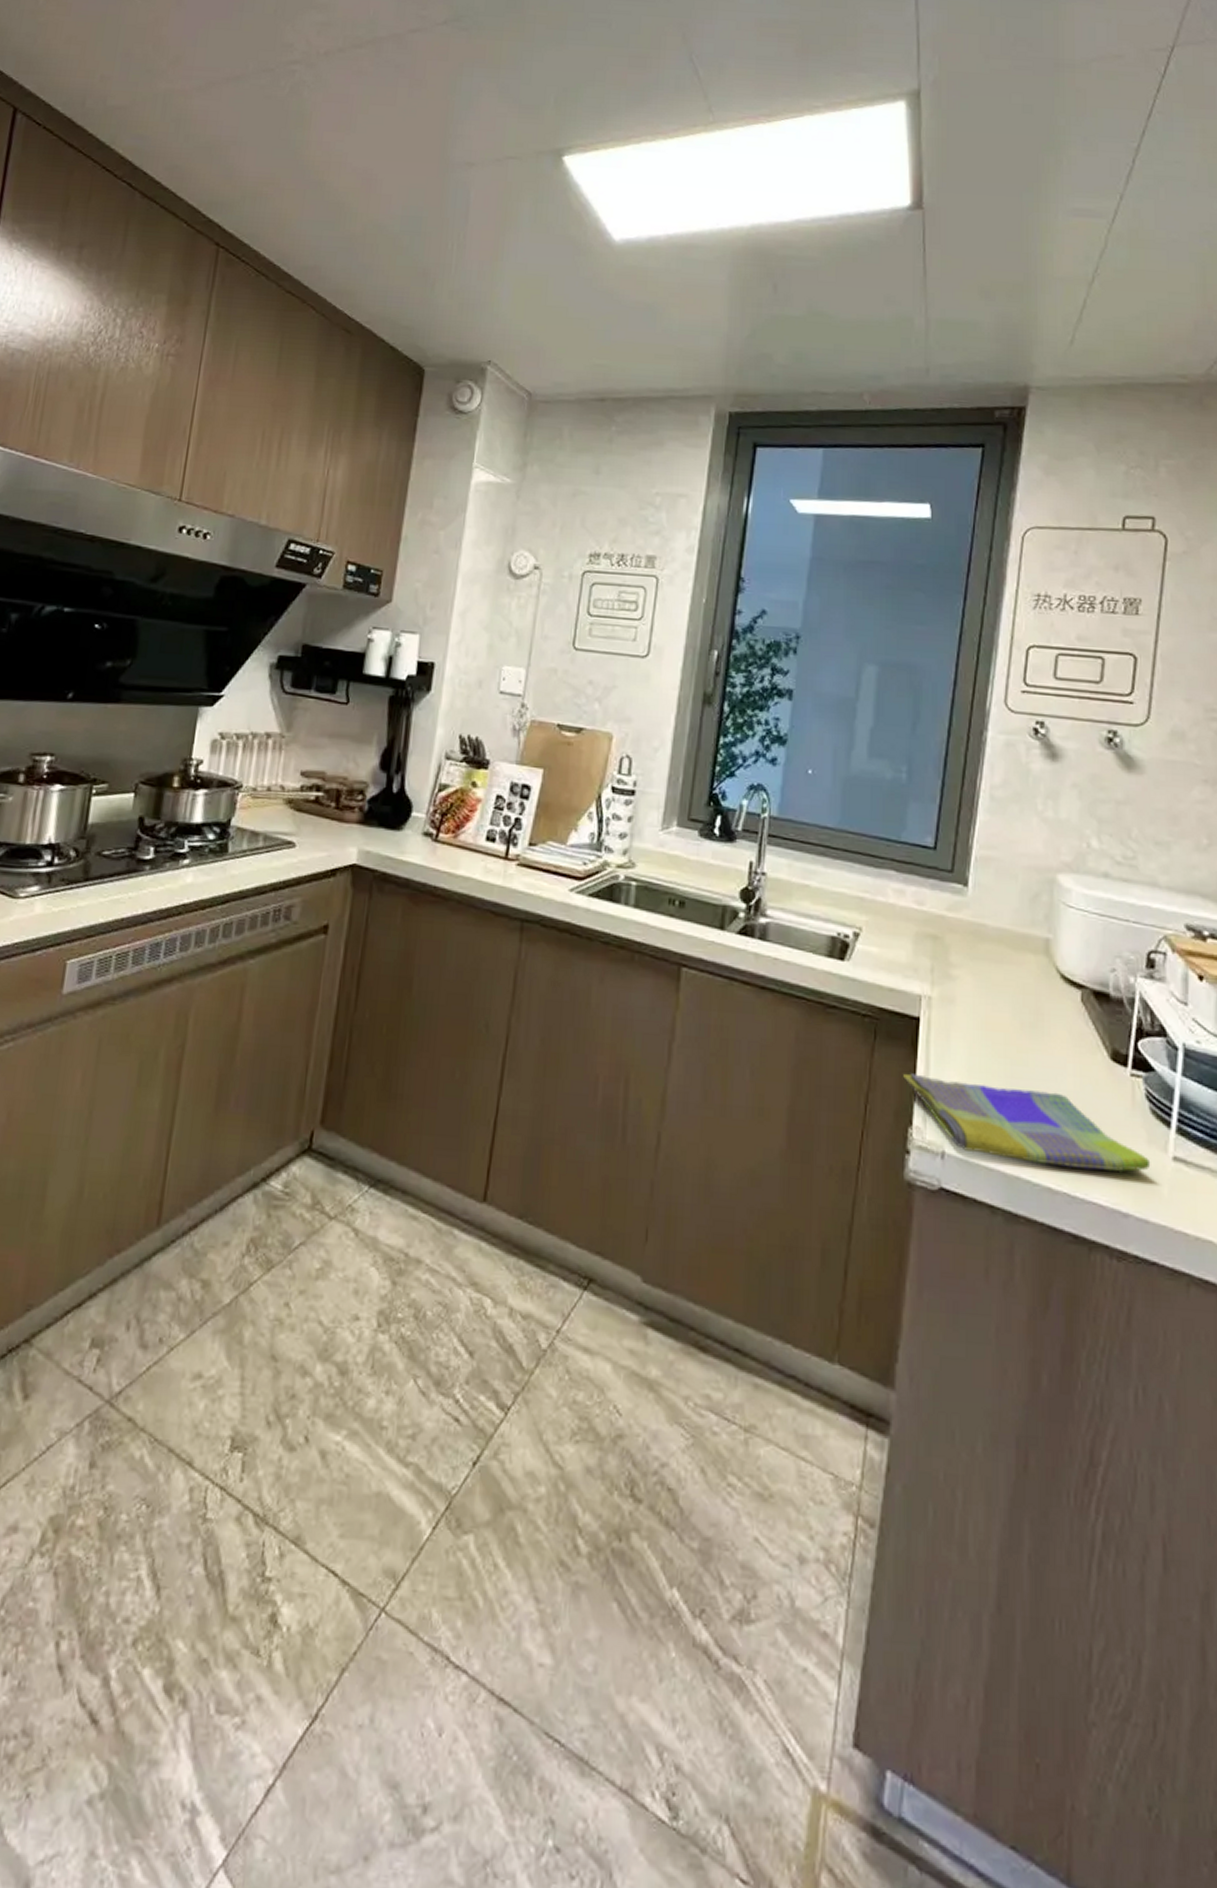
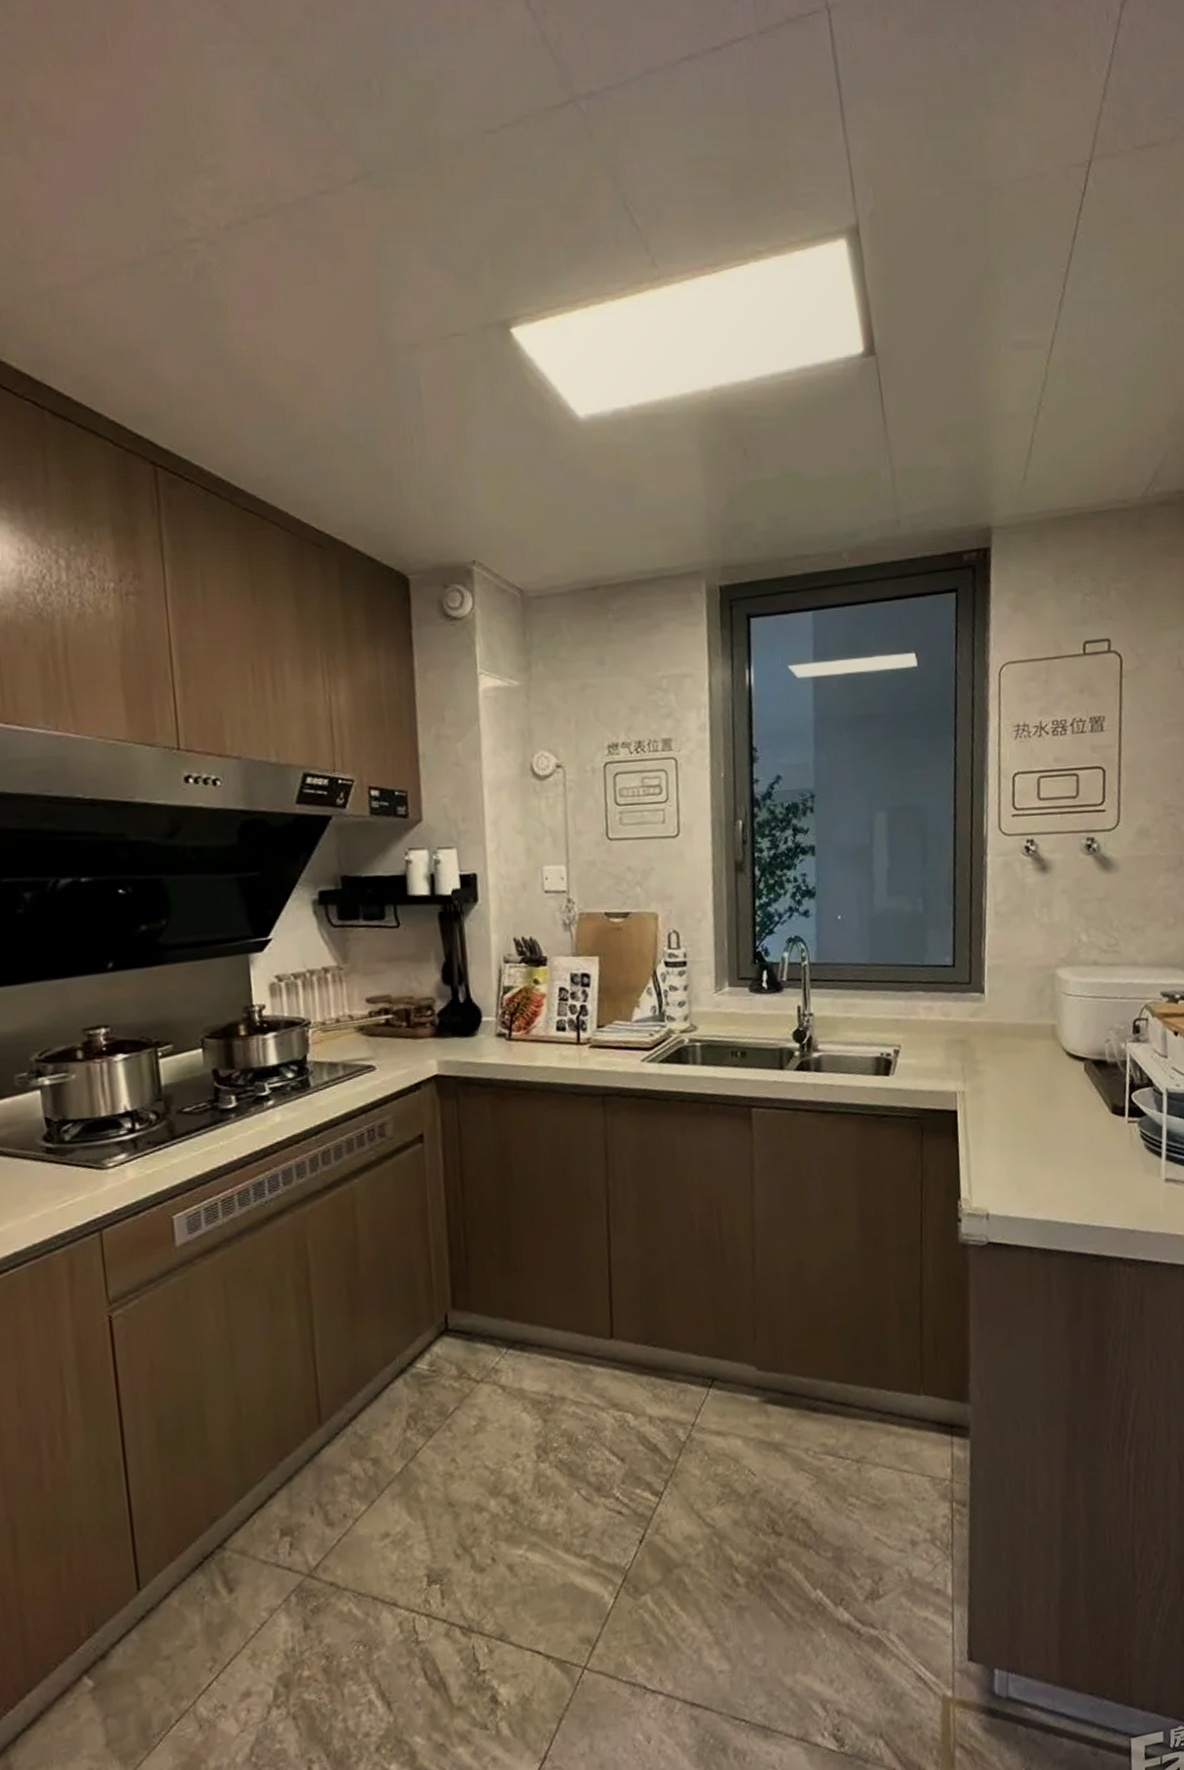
dish towel: present [903,1073,1151,1172] -> none [949,1148,1149,1210]

